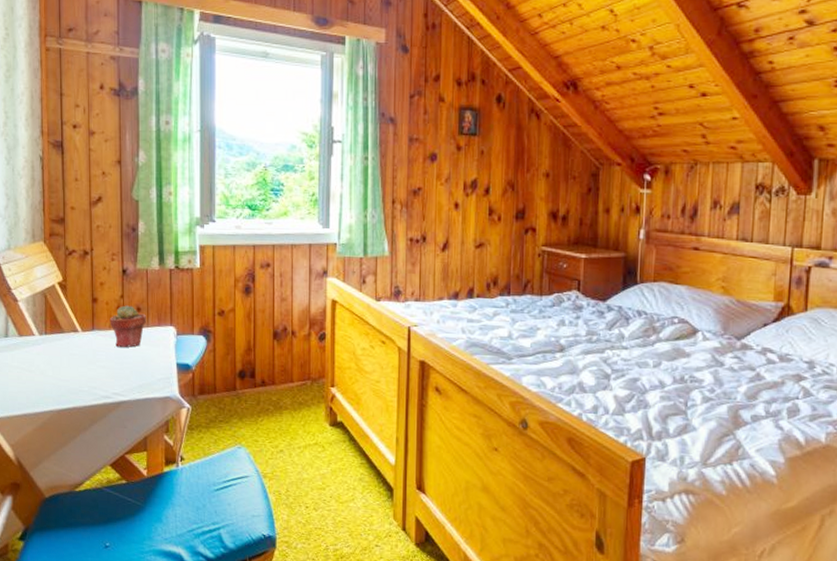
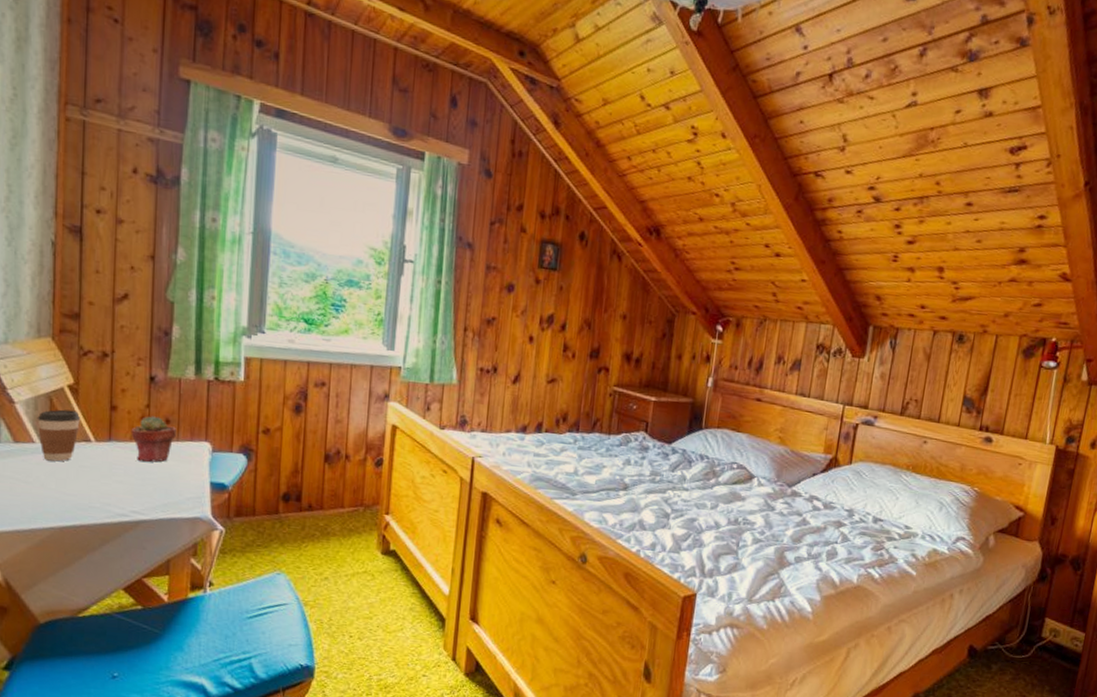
coffee cup: none [35,304,69,351] -> present [37,409,80,462]

